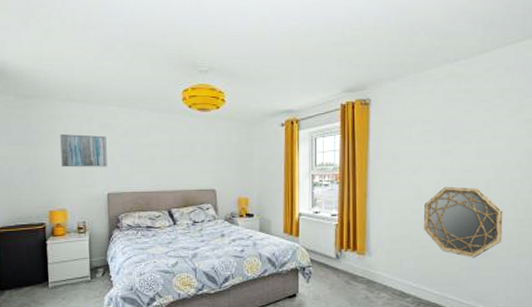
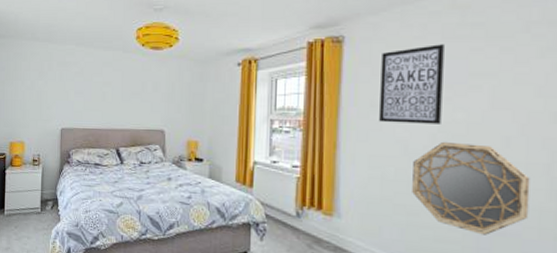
wall art: present [60,134,107,168] -> none [23,71,63,103]
wall art: none [399,107,445,173] -> present [379,44,444,124]

